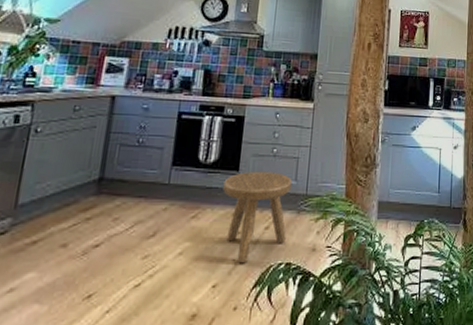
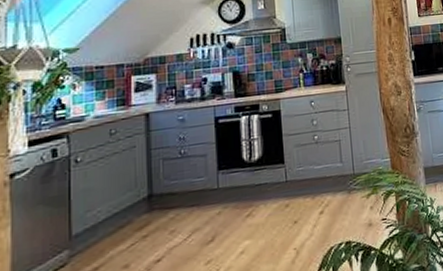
stool: present [223,171,293,264] -> none [272,158,342,251]

